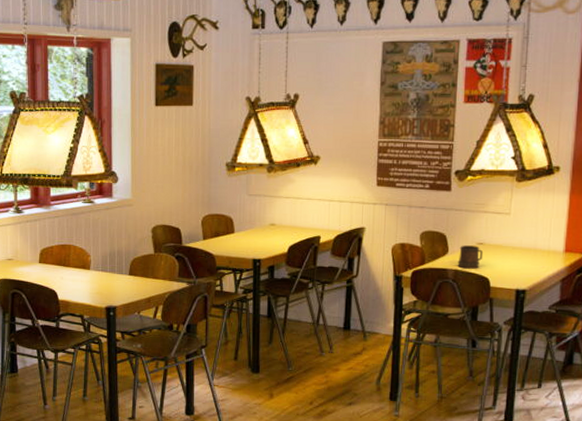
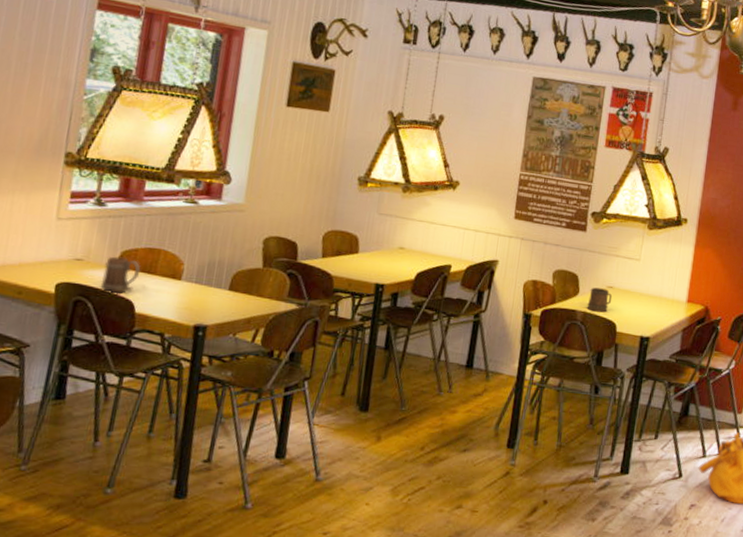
beer mug: none [29,254,58,285] -> present [100,256,141,294]

